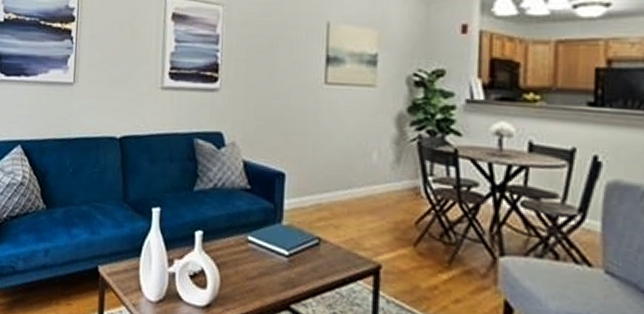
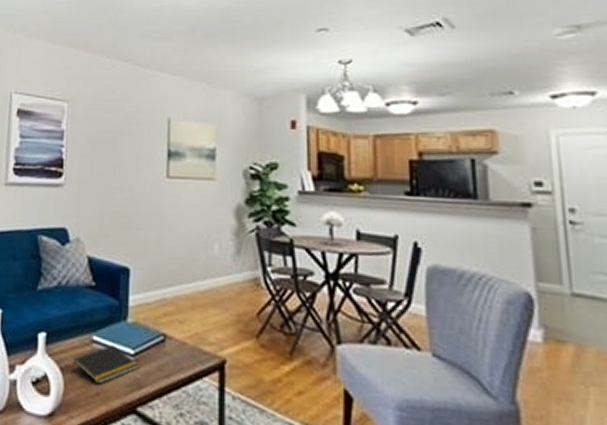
notepad: none [228,246,293,281] -> present [73,345,139,384]

